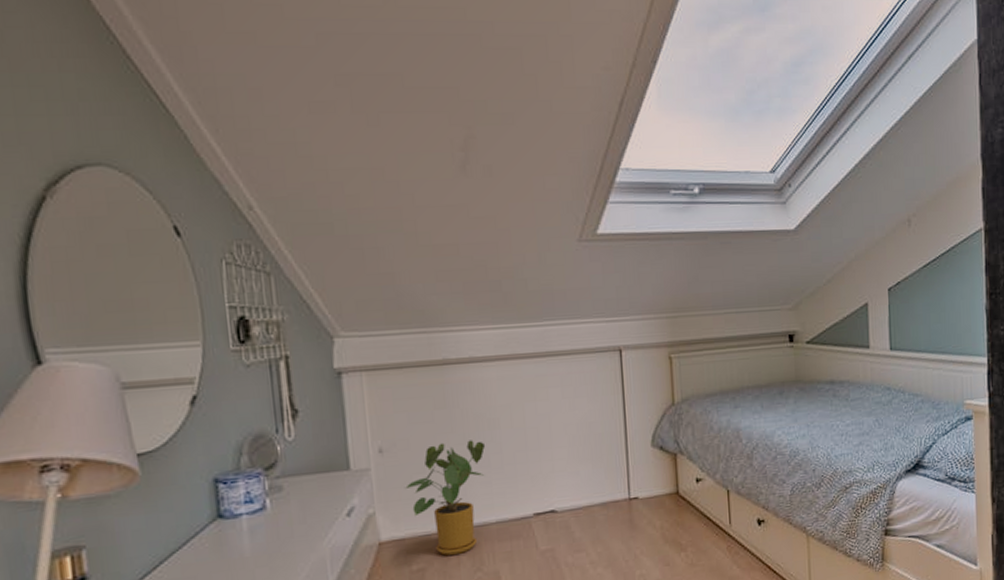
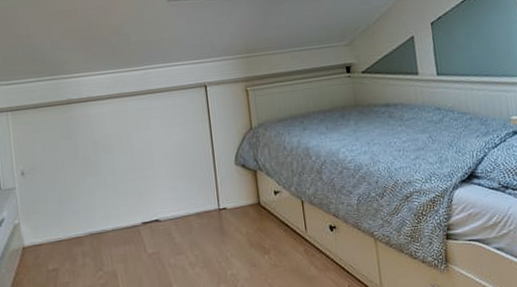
house plant: present [405,440,486,555] -> none [42,163,103,258]

